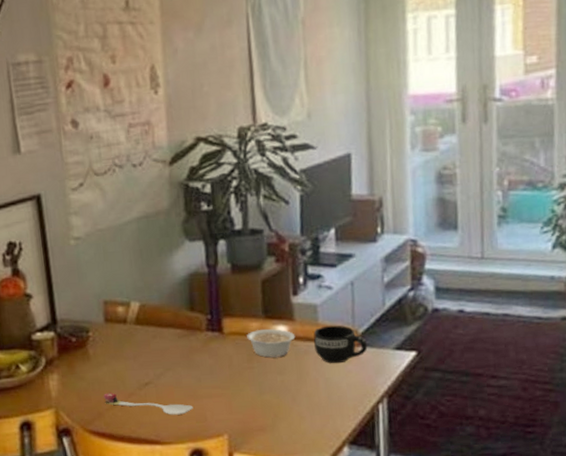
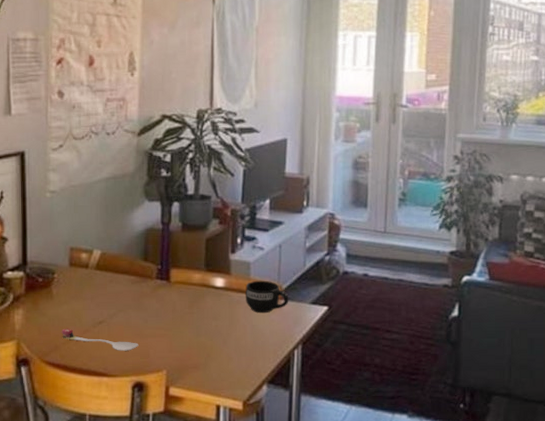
legume: present [247,329,295,358] -> none [190,281,230,306]

